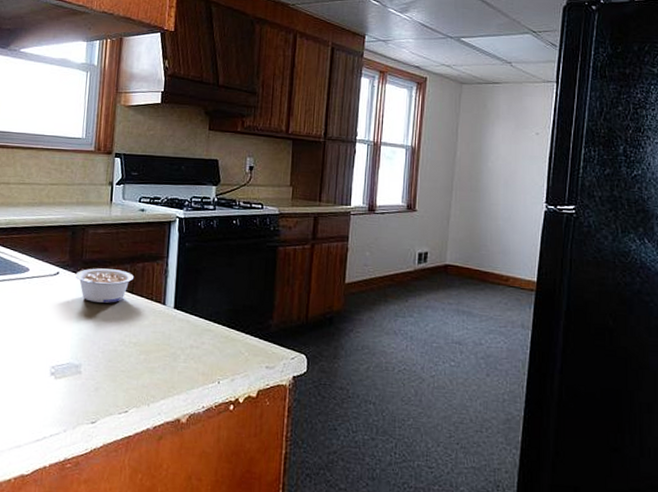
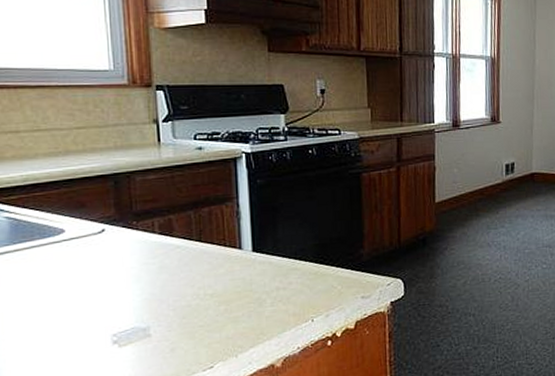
legume: present [75,268,135,303] -> none [126,217,201,257]

